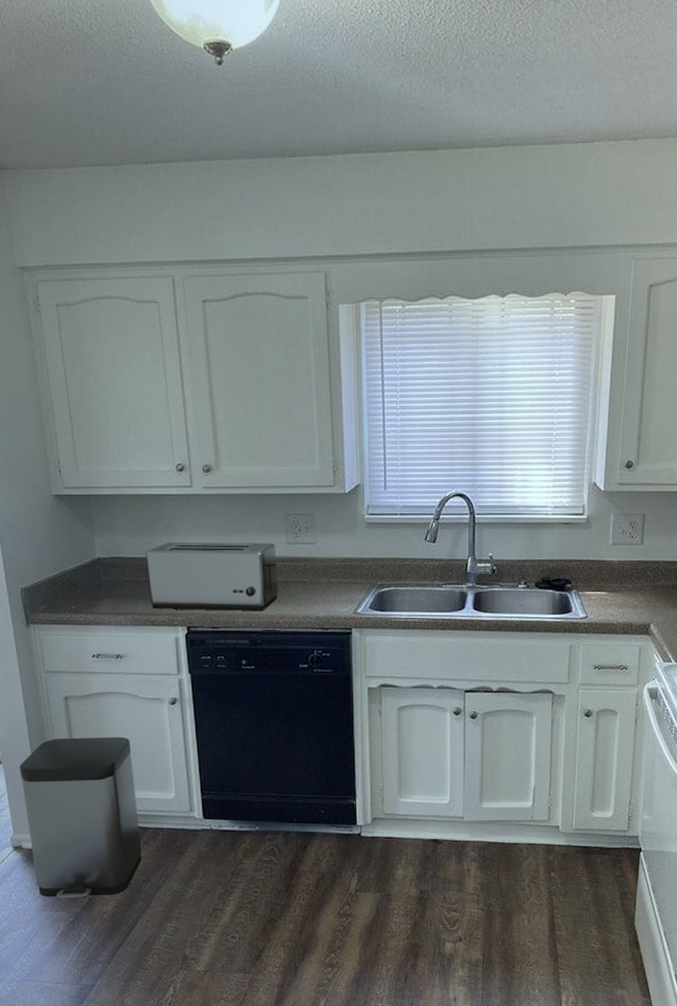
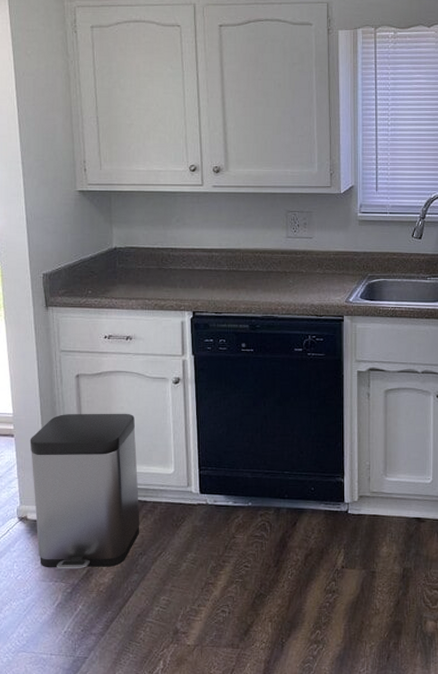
toaster: present [145,541,278,612] -> none [158,234,277,299]

